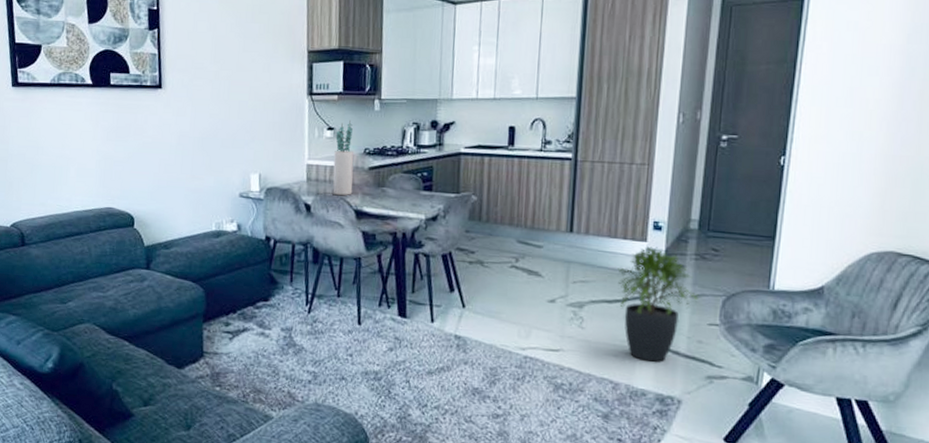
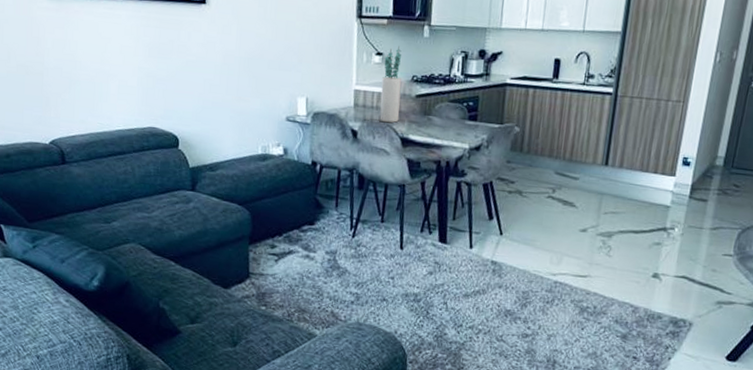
potted plant: present [618,245,699,362] -> none [645,179,717,289]

